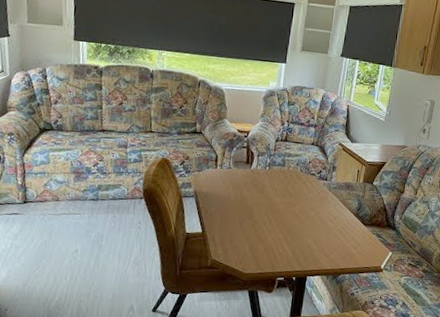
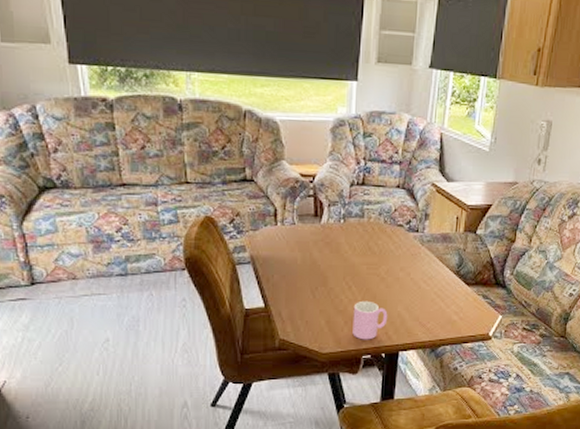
cup: none [270,232,300,265] -> present [352,300,388,340]

